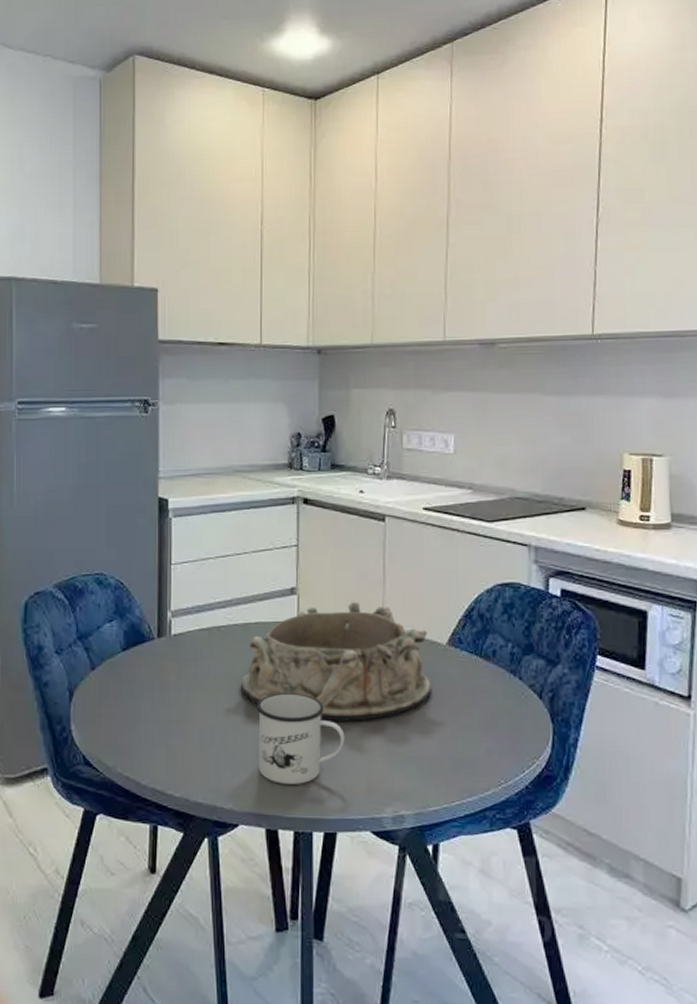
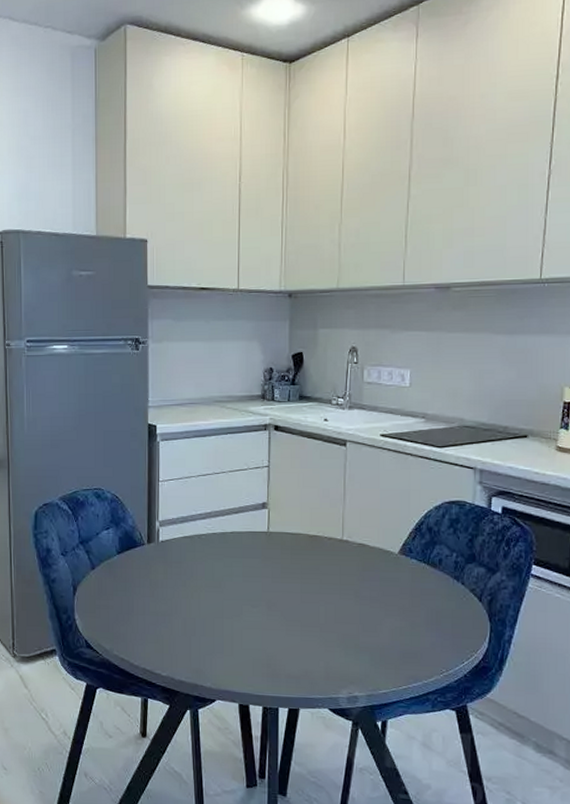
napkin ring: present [241,601,432,721] -> none [219,515,385,617]
mug: present [257,692,345,784] -> none [232,591,308,668]

